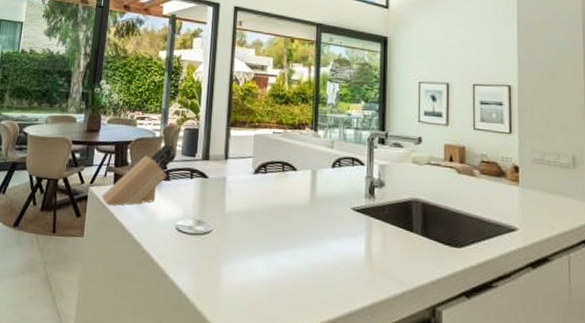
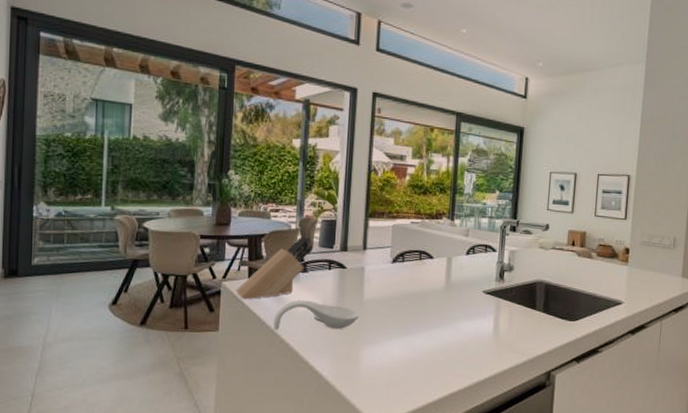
spoon rest: none [135,208,221,242] -> present [273,300,360,331]

